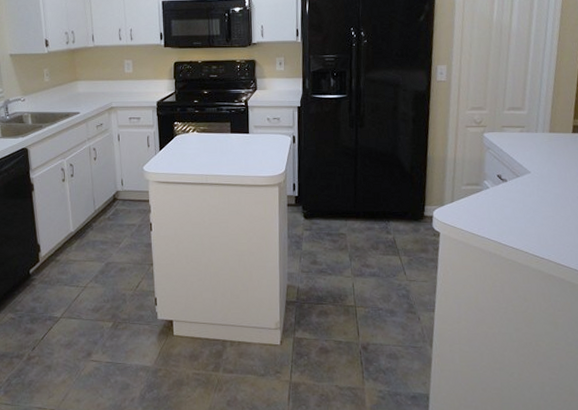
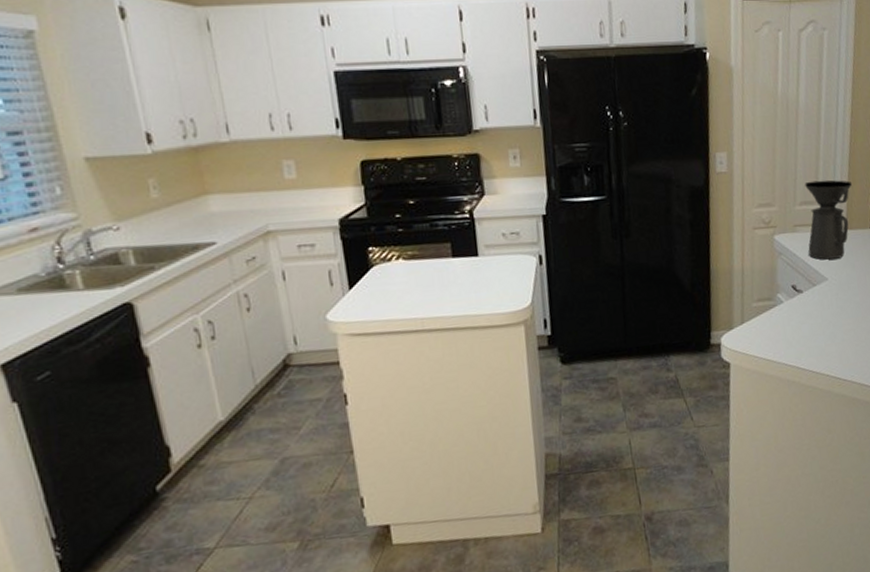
coffee maker: none [513,91,557,156] -> present [805,180,853,260]

